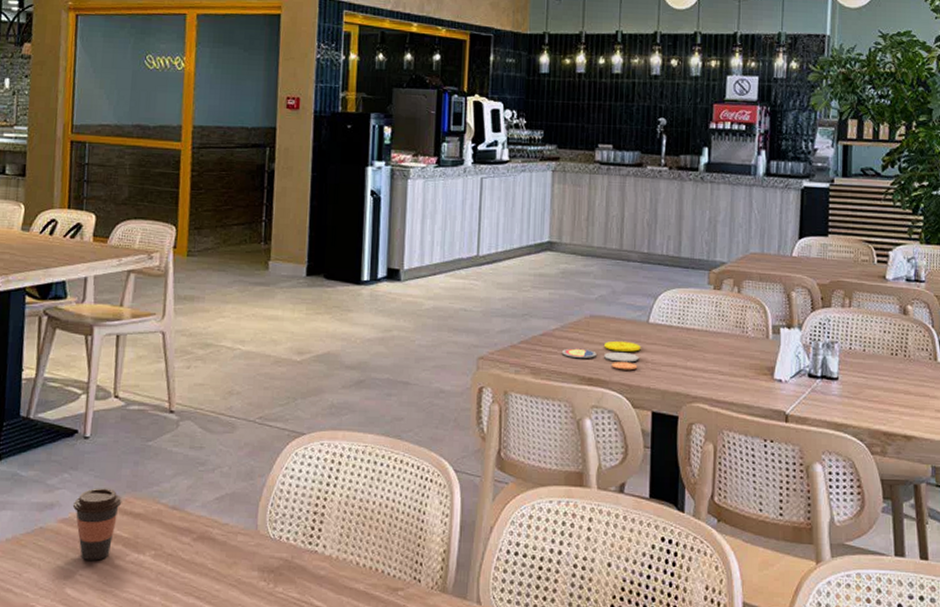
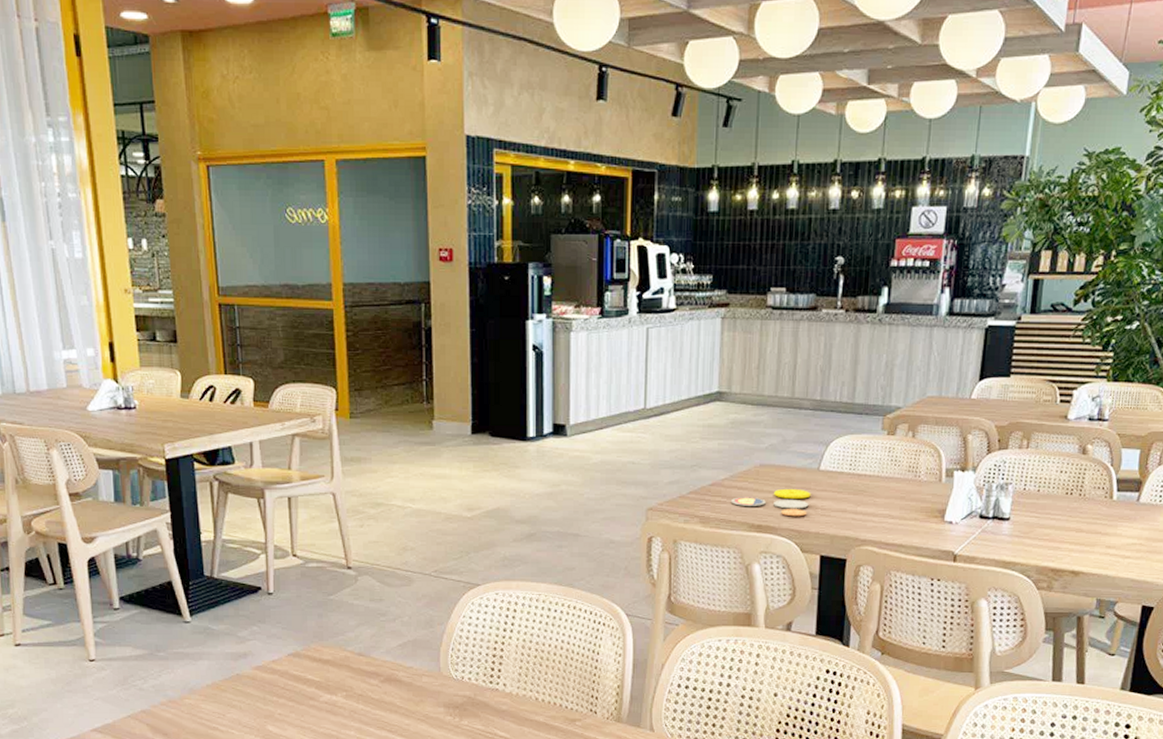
coffee cup: present [72,488,122,561] -> none [264,638,311,702]

